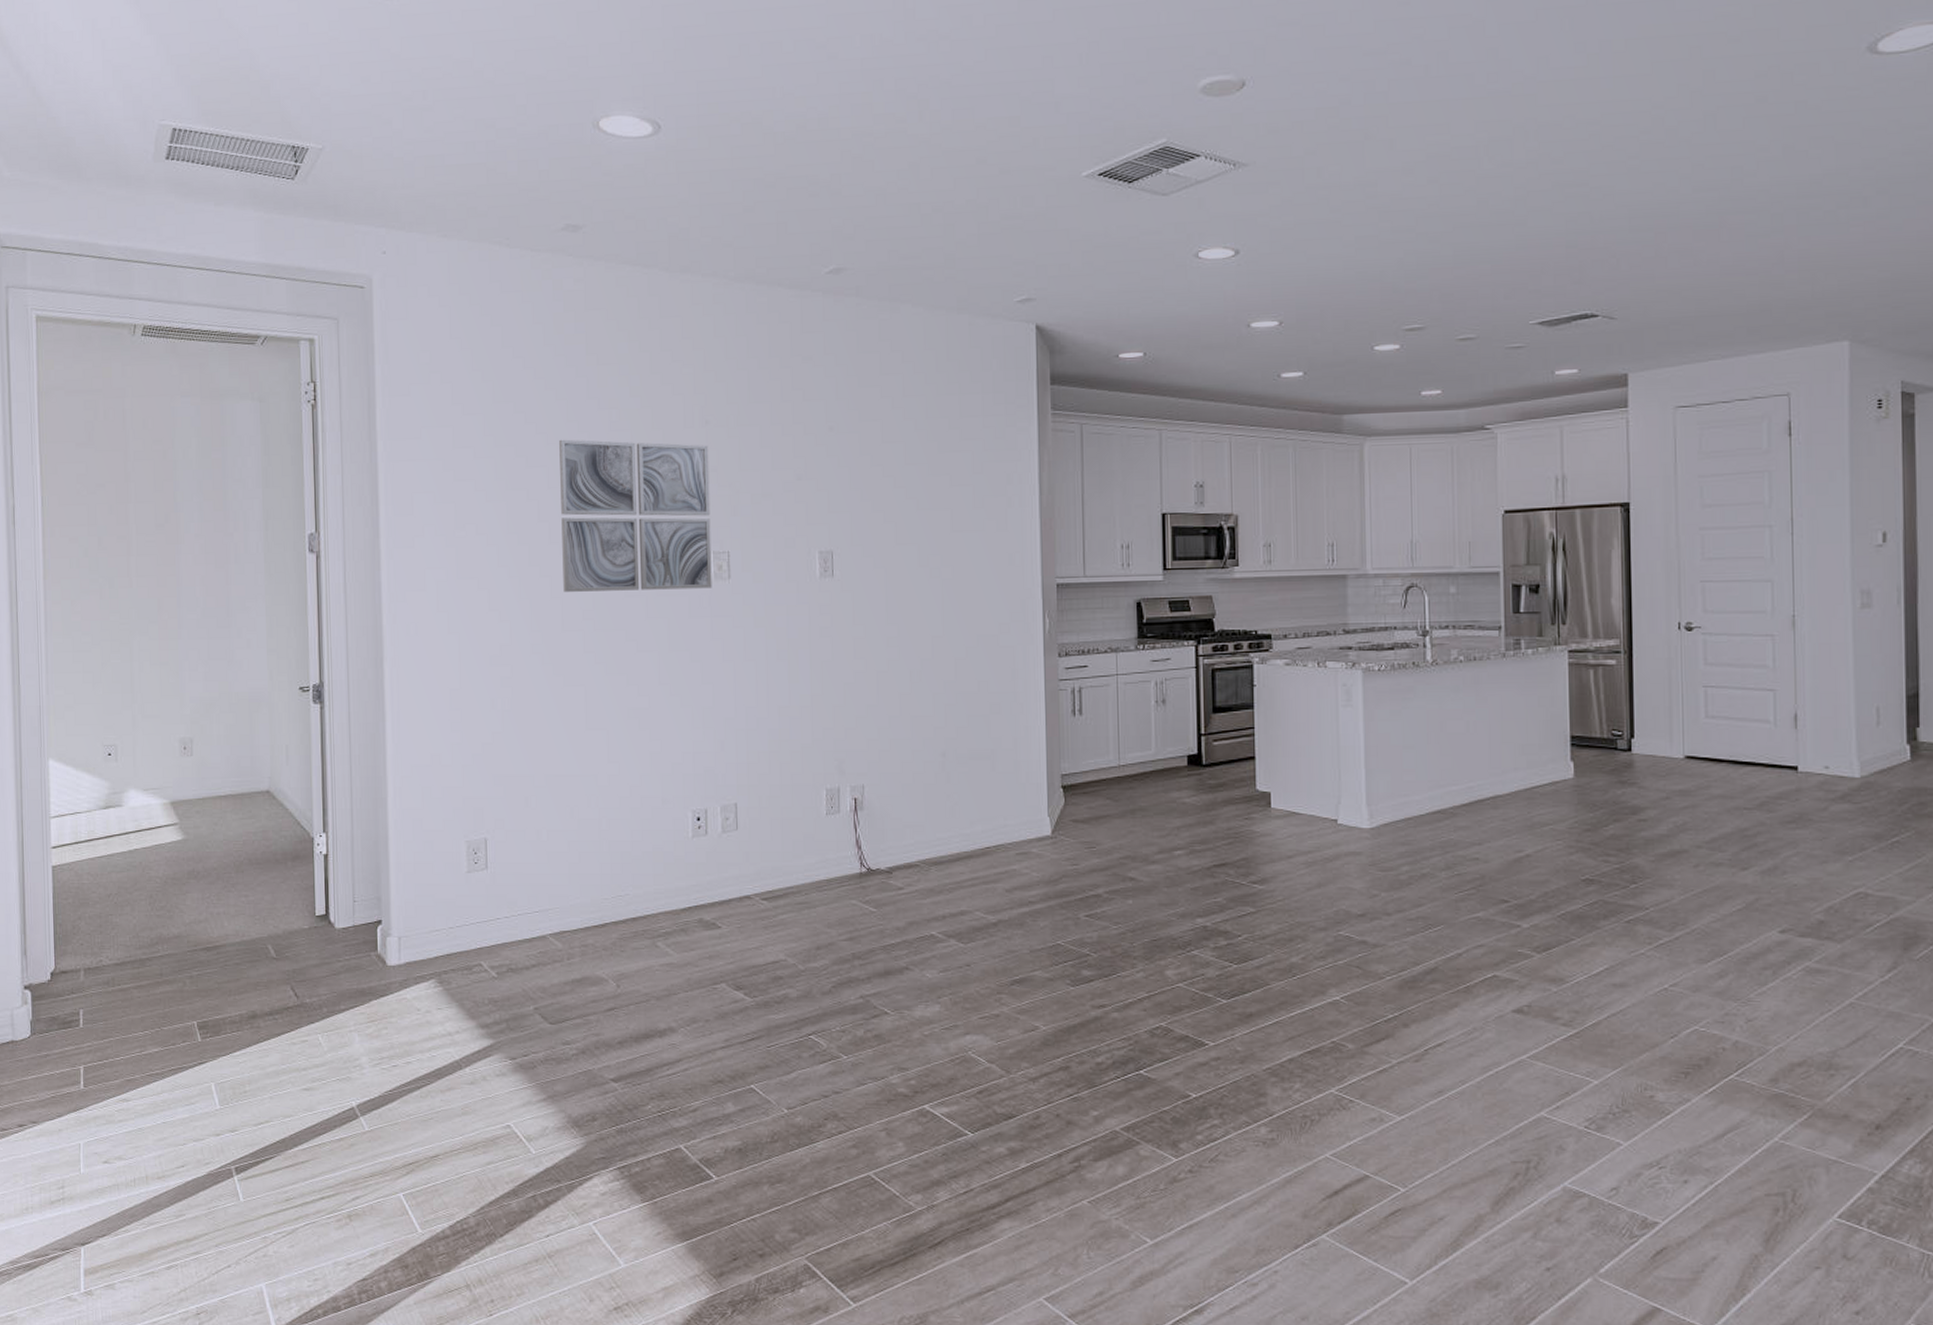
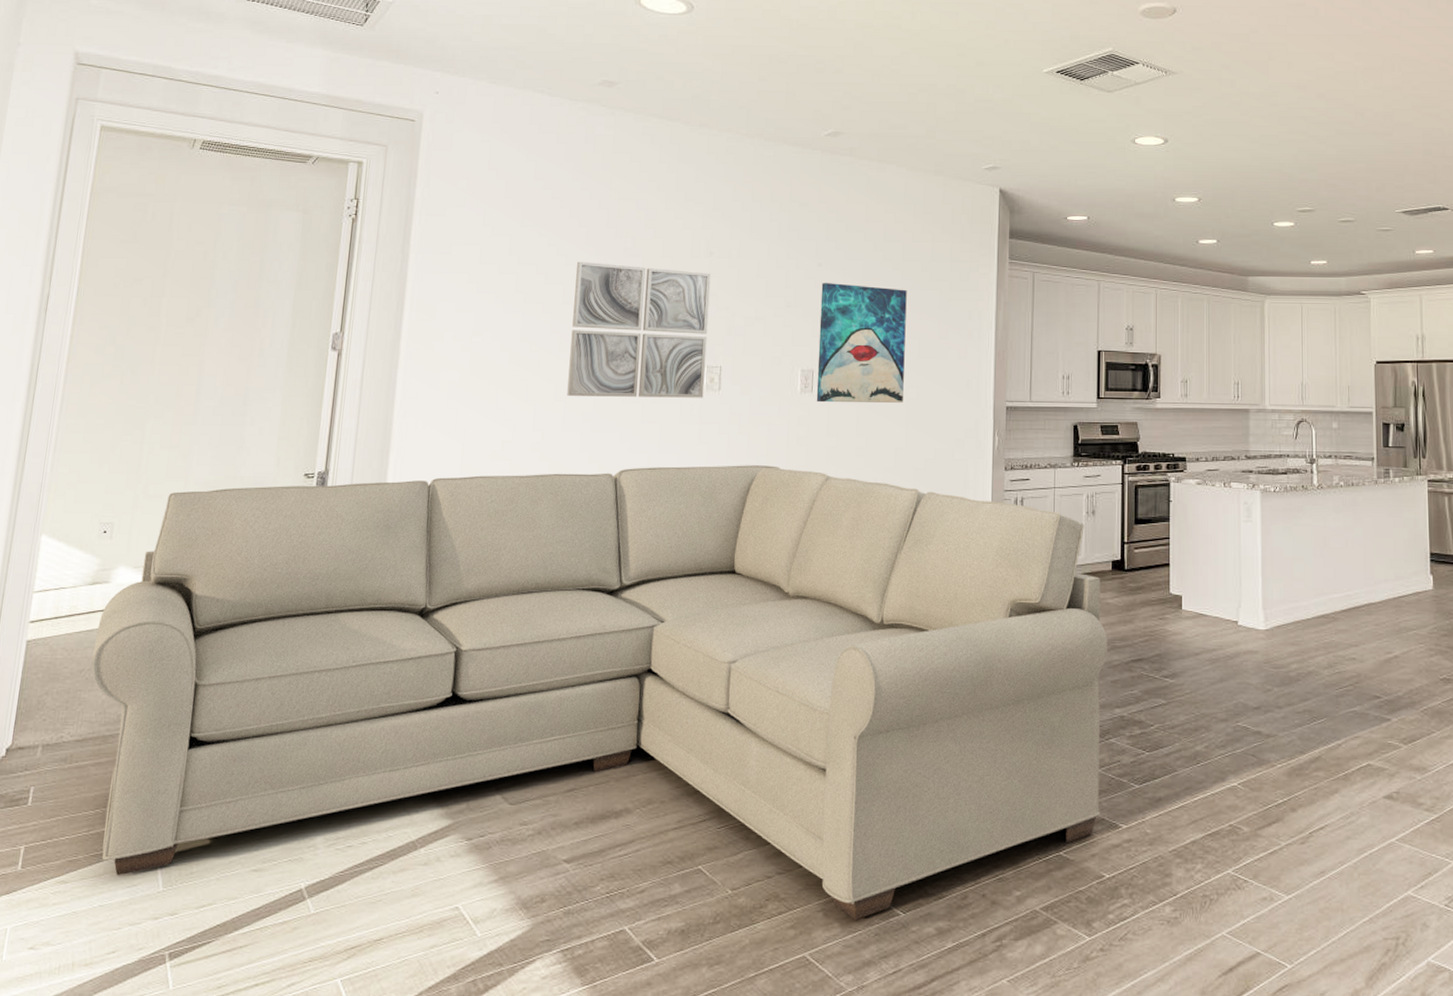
sofa: none [117,661,1186,1140] -> present [92,465,1108,920]
wall art: none [834,449,937,588] -> present [816,283,907,403]

